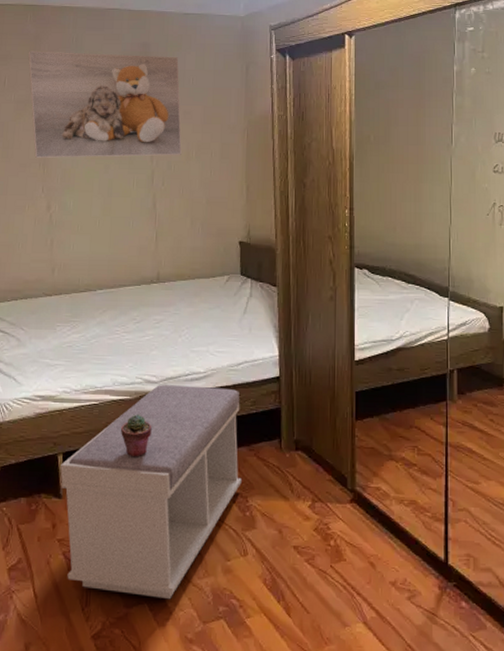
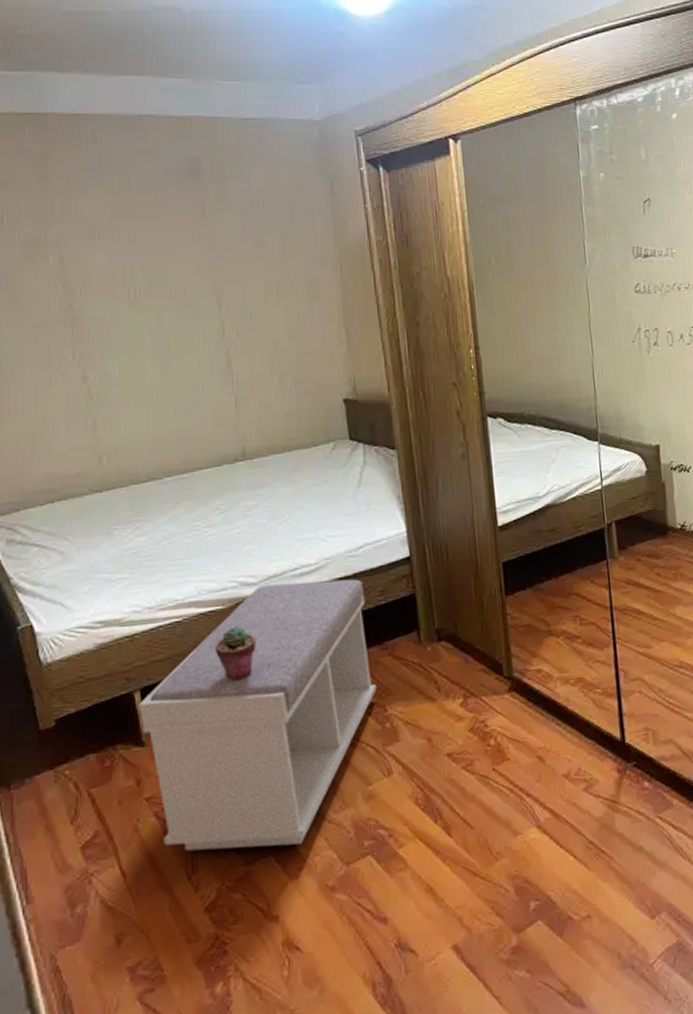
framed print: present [28,51,182,158] -> none [31,173,258,315]

